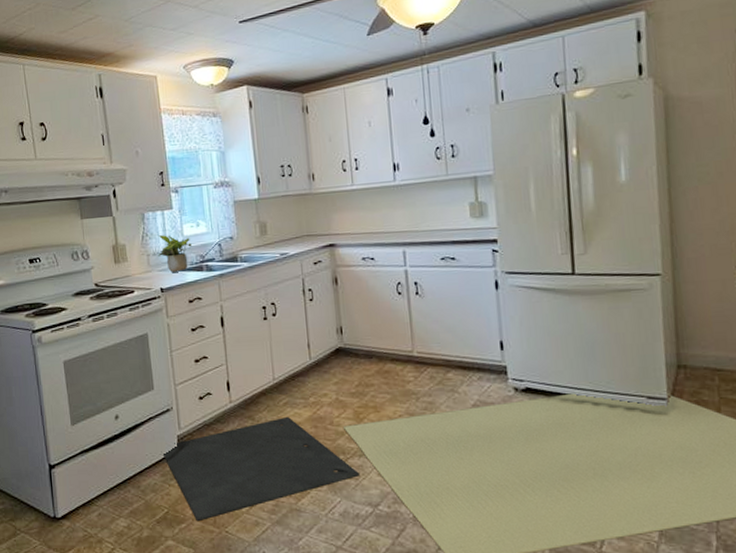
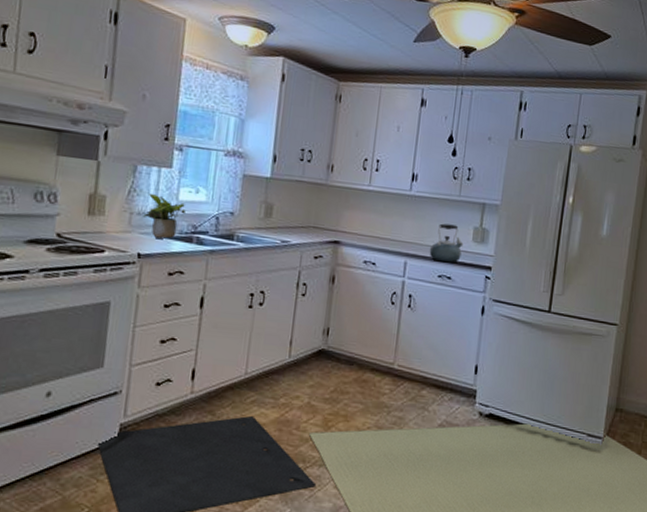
kettle: none [426,204,462,245] -> present [429,223,464,264]

